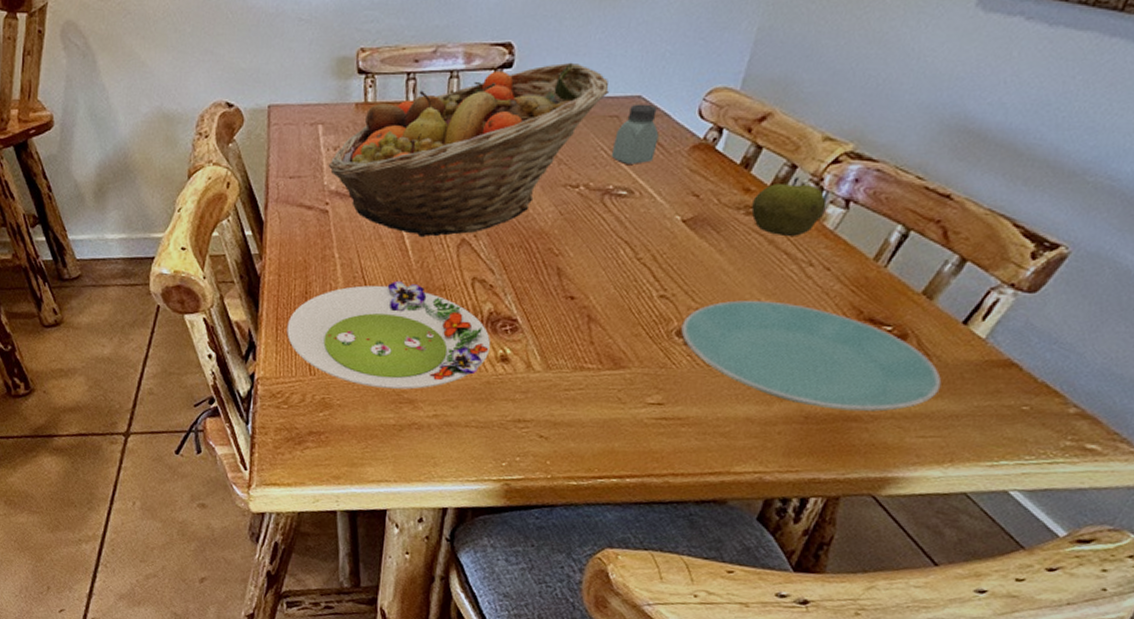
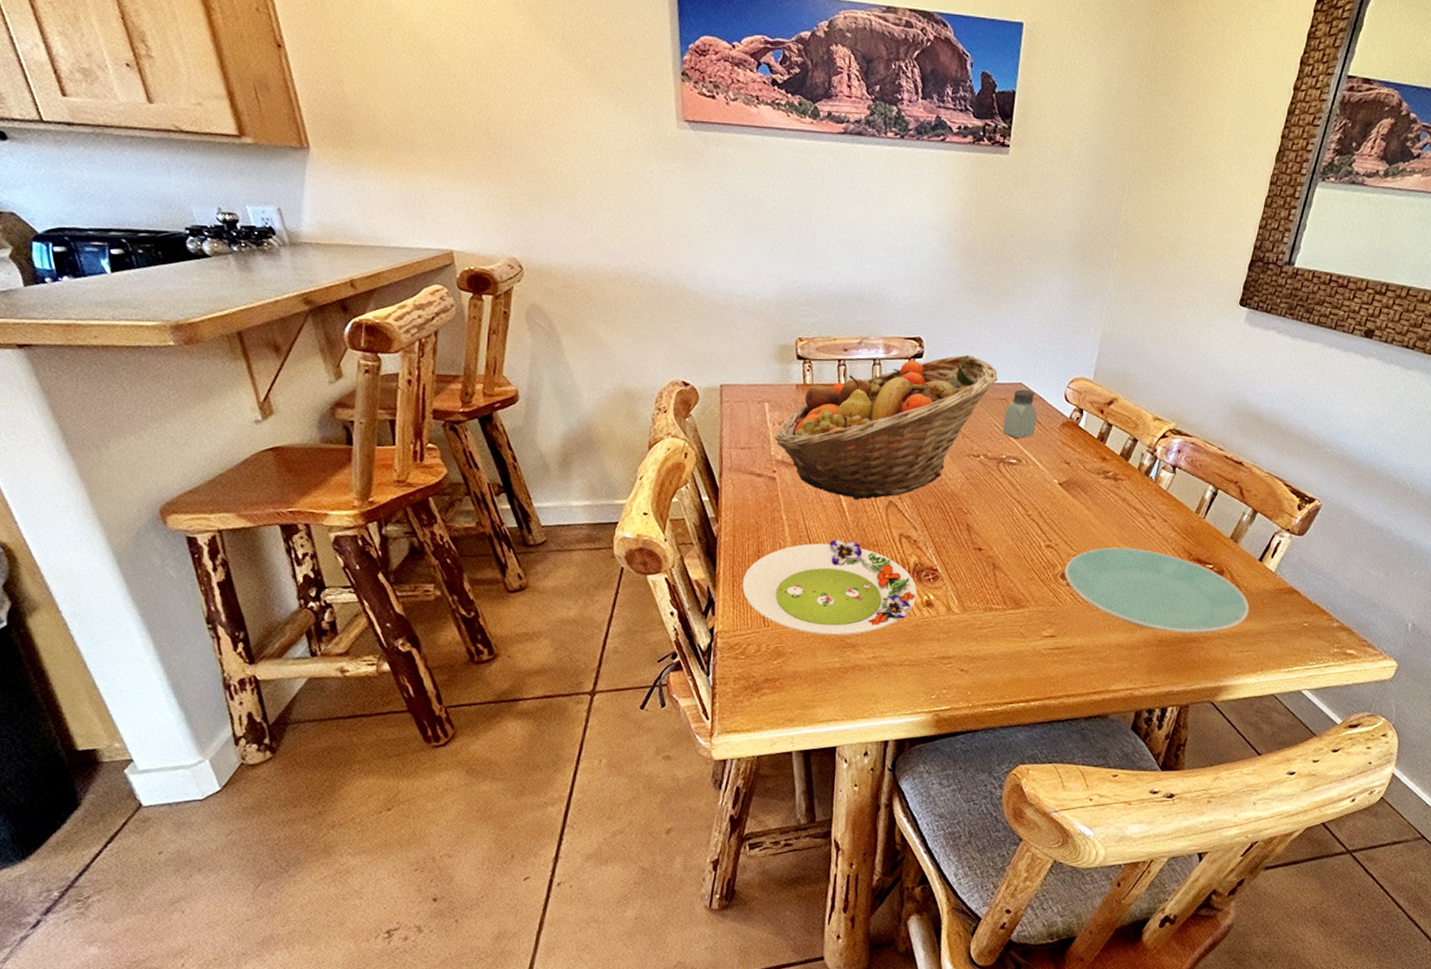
apple: present [751,176,827,236] -> none [1108,448,1160,495]

